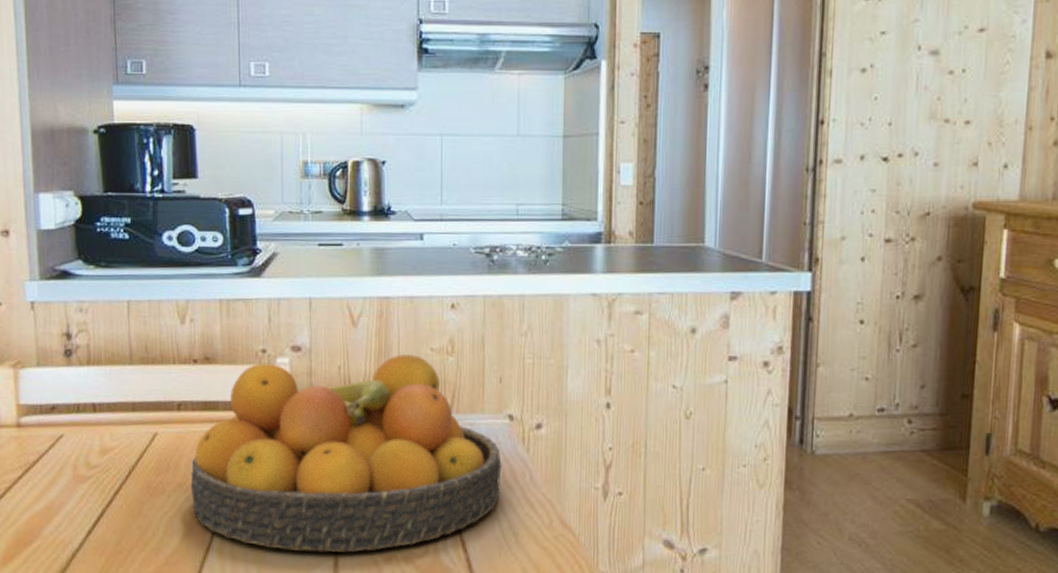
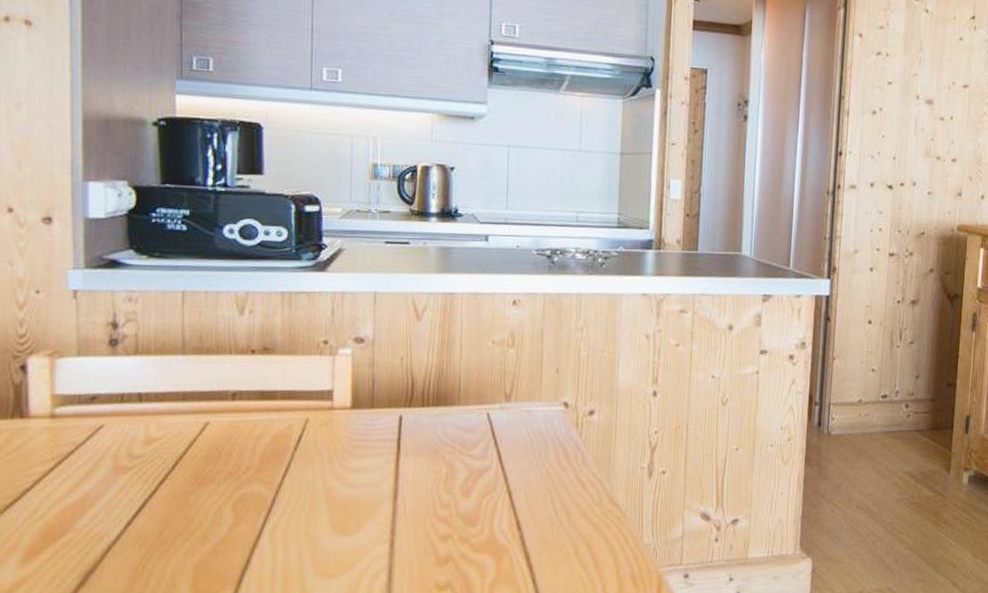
fruit bowl: present [190,354,502,553] -> none [242,346,556,535]

